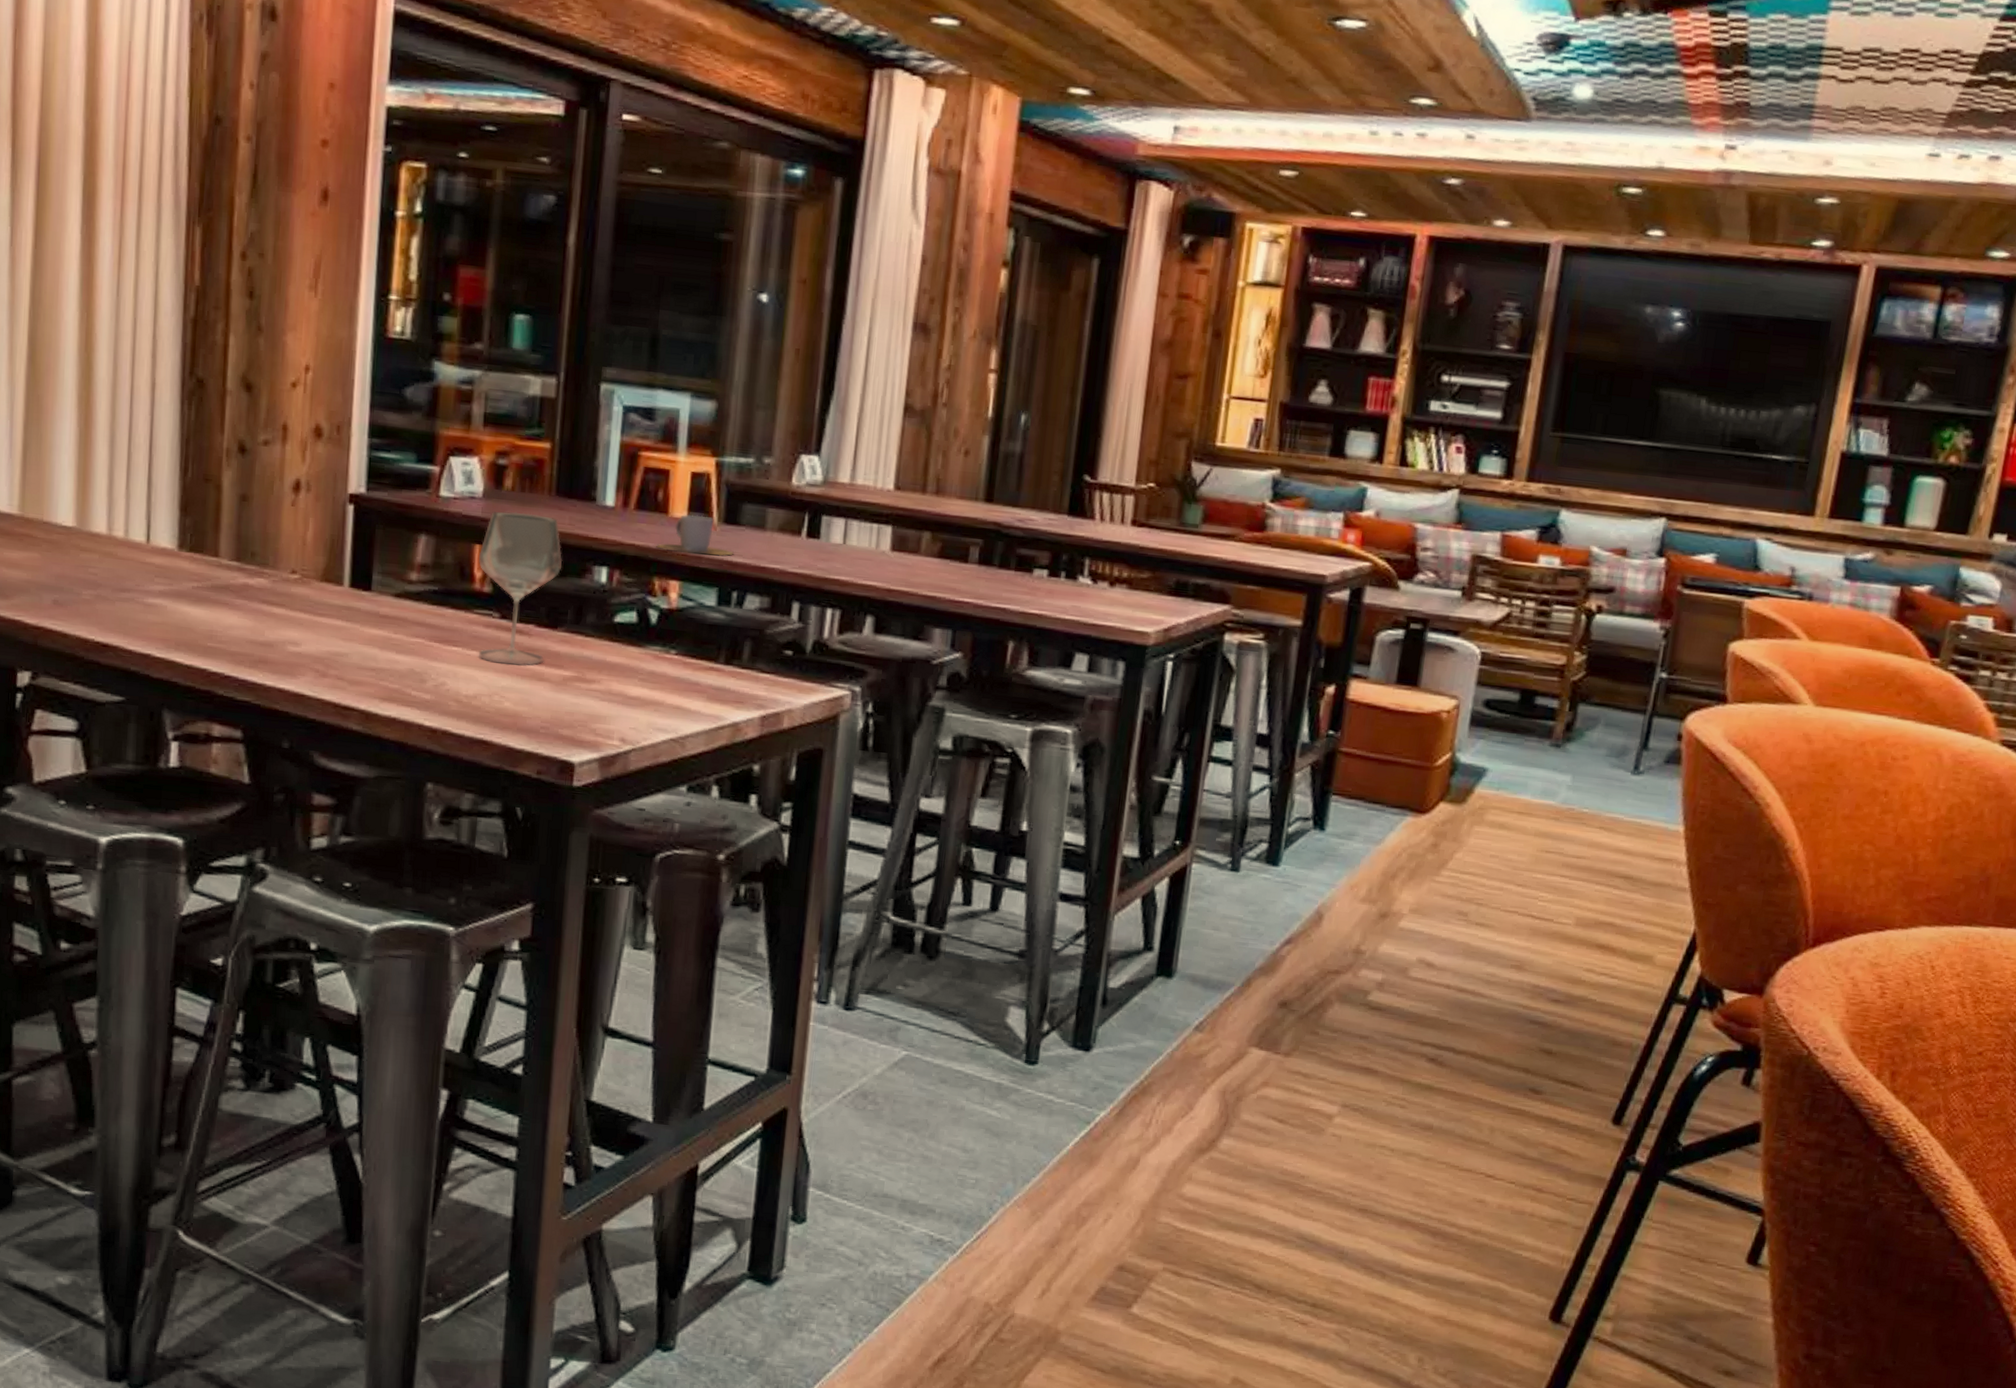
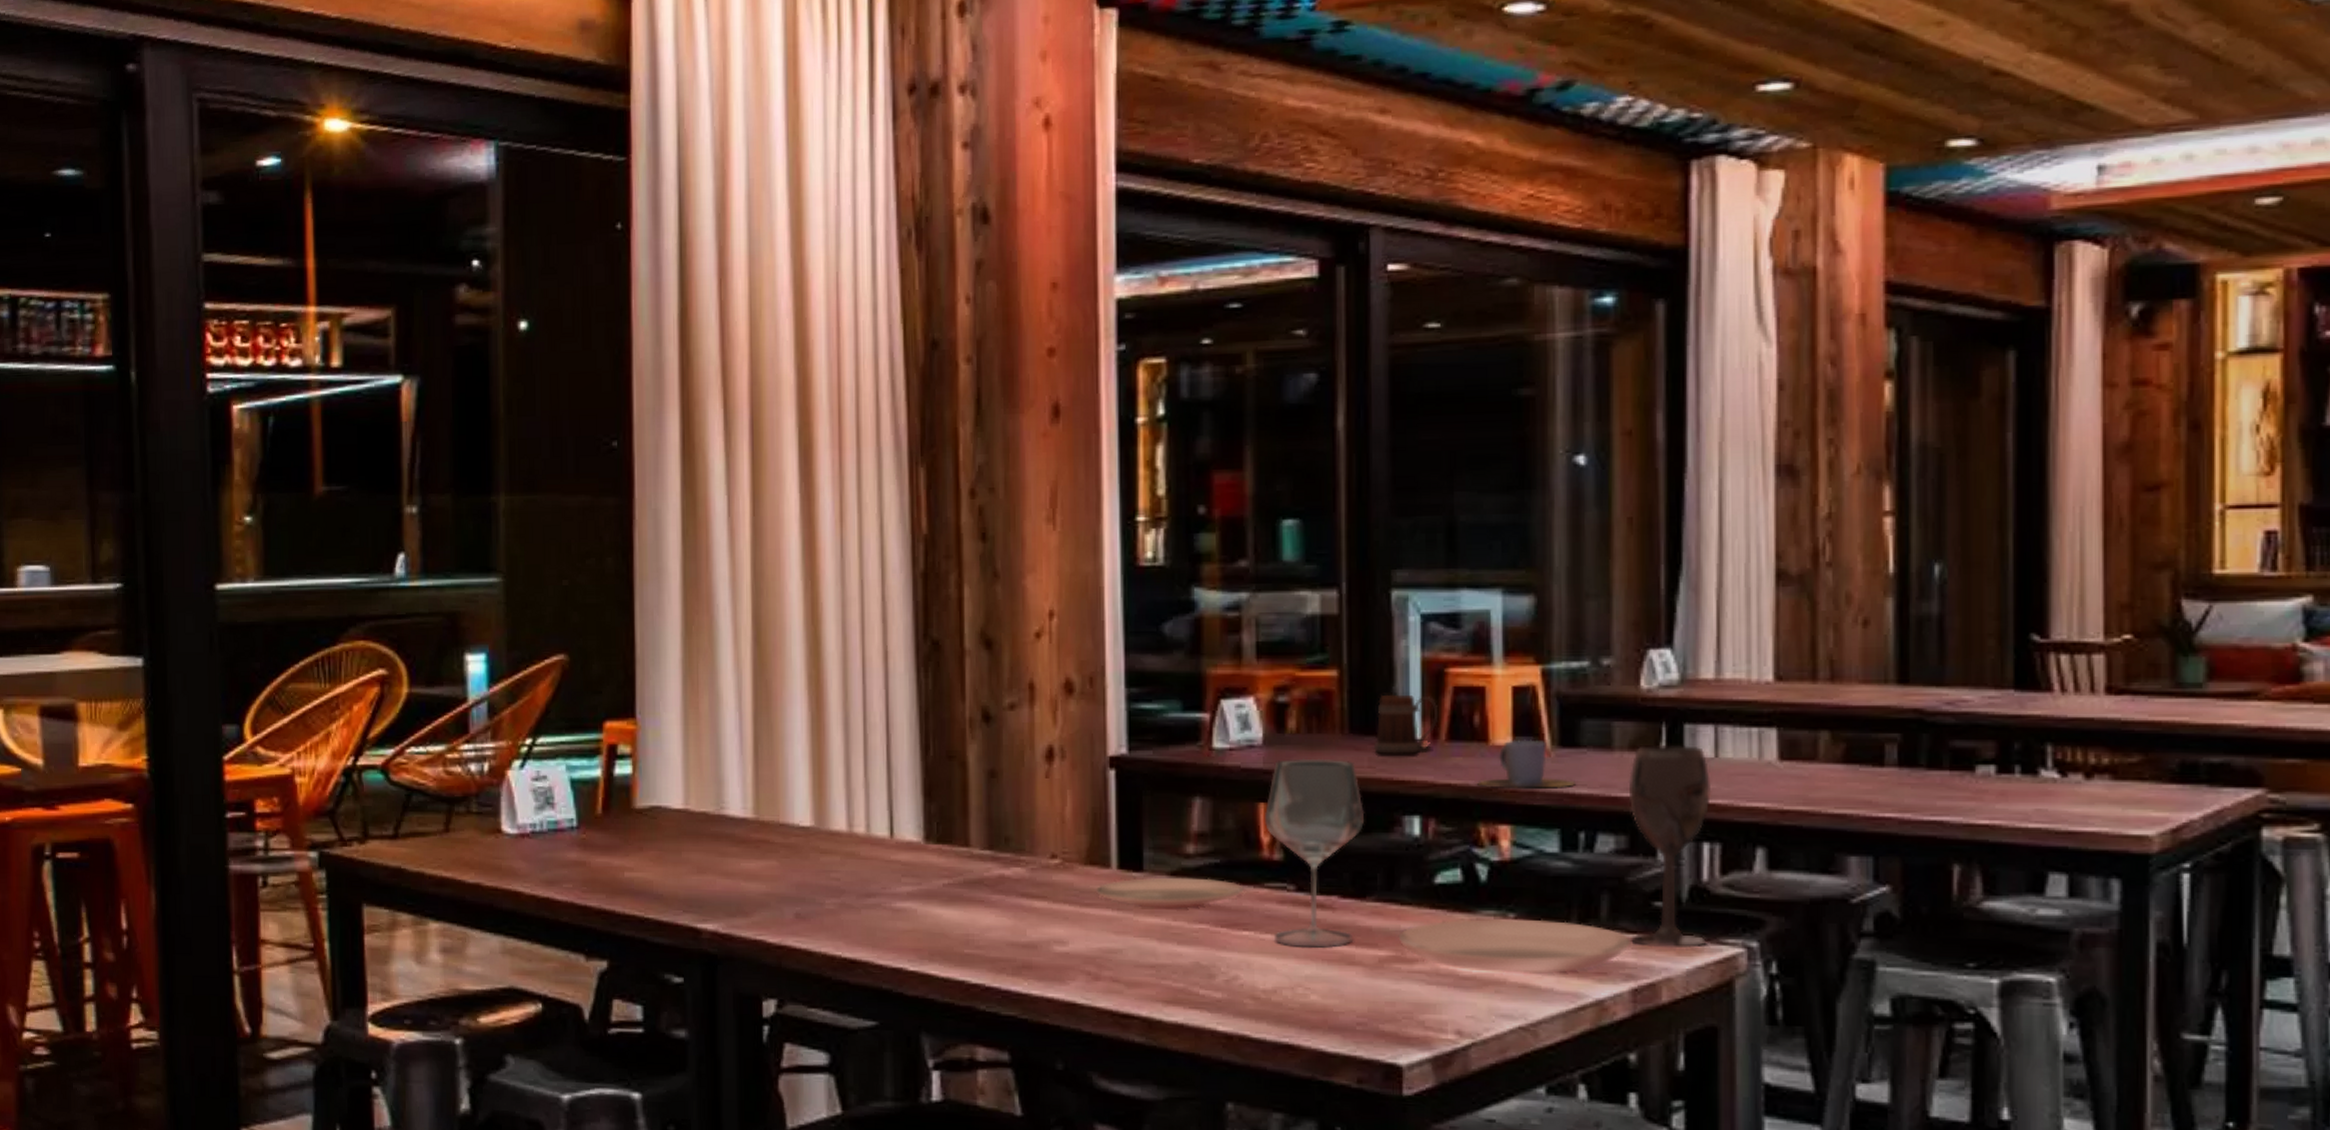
plate: none [328,596,456,625] -> present [1095,877,1244,909]
beer mug: none [575,467,631,521] -> present [1374,694,1439,758]
plate: none [581,652,764,699] -> present [1398,918,1631,975]
wine glass: none [763,529,839,688] -> present [1628,745,1712,949]

